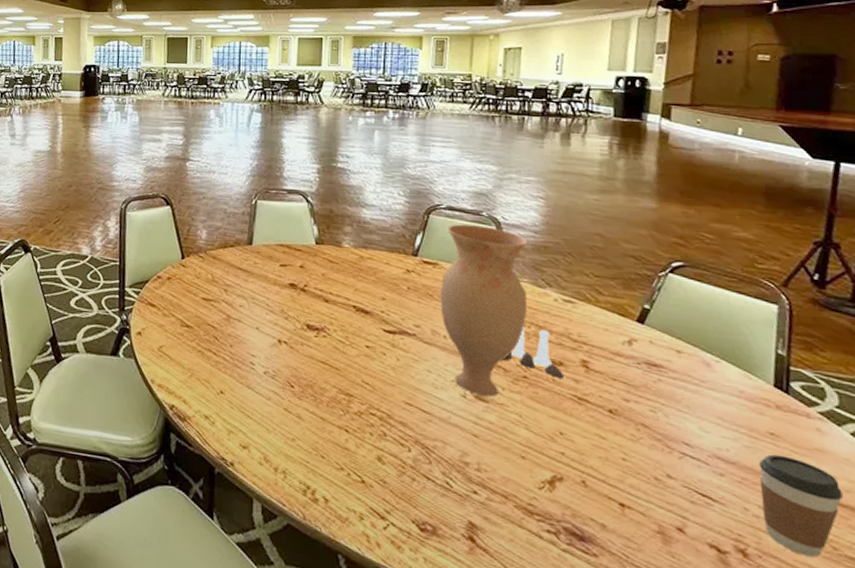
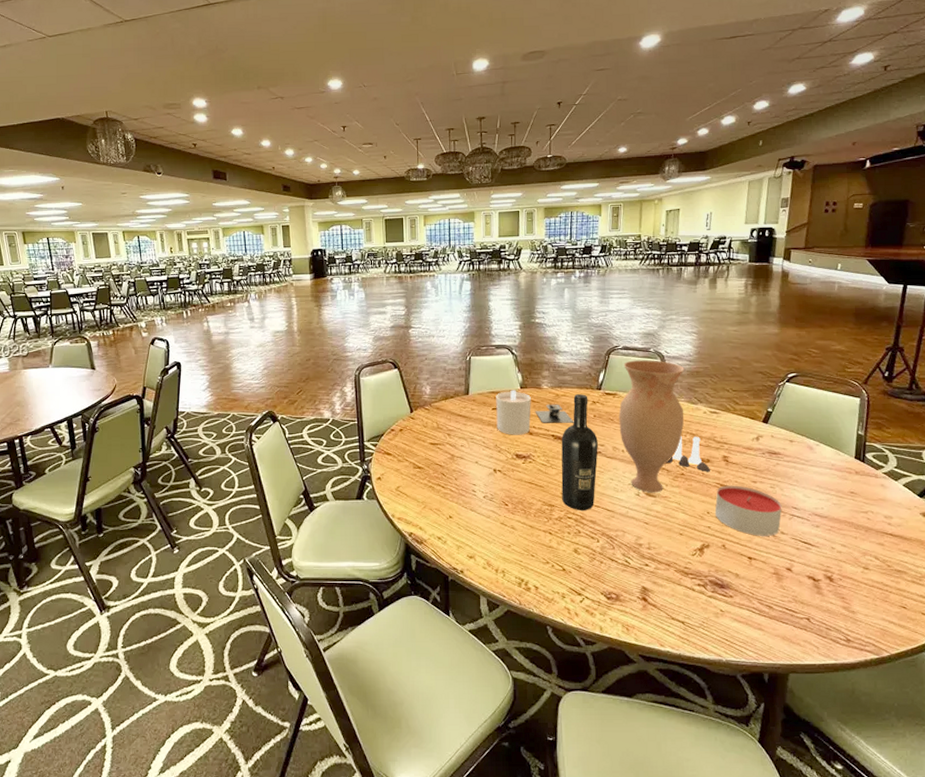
candle: none [284,245,328,301] -> present [496,390,531,435]
architectural model: none [333,266,382,294] -> present [535,404,574,423]
wine bottle: none [363,258,412,408] -> present [561,394,598,510]
candle: none [570,399,668,479] -> present [714,485,782,536]
coffee cup: present [759,454,843,557] -> none [842,507,896,574]

